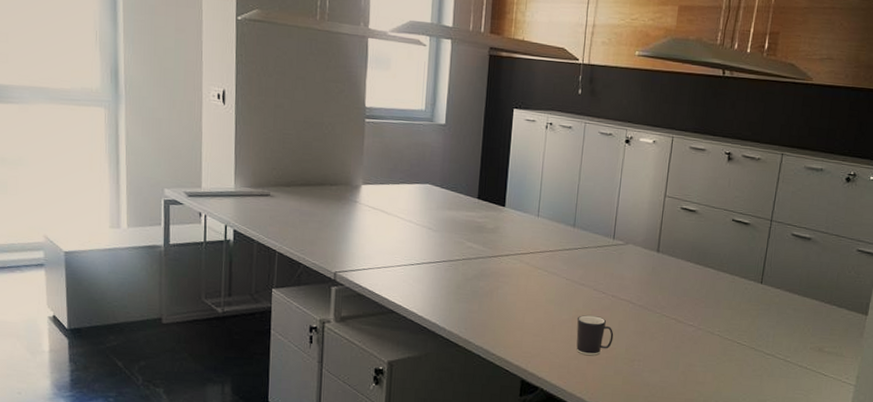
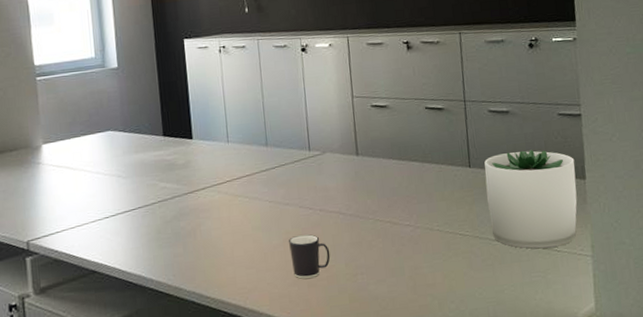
planter: none [768,276,862,372] -> present [484,149,578,249]

